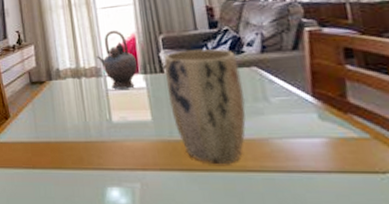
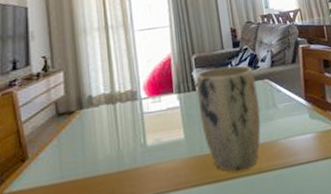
teapot: present [96,30,138,90] -> none [133,51,173,112]

